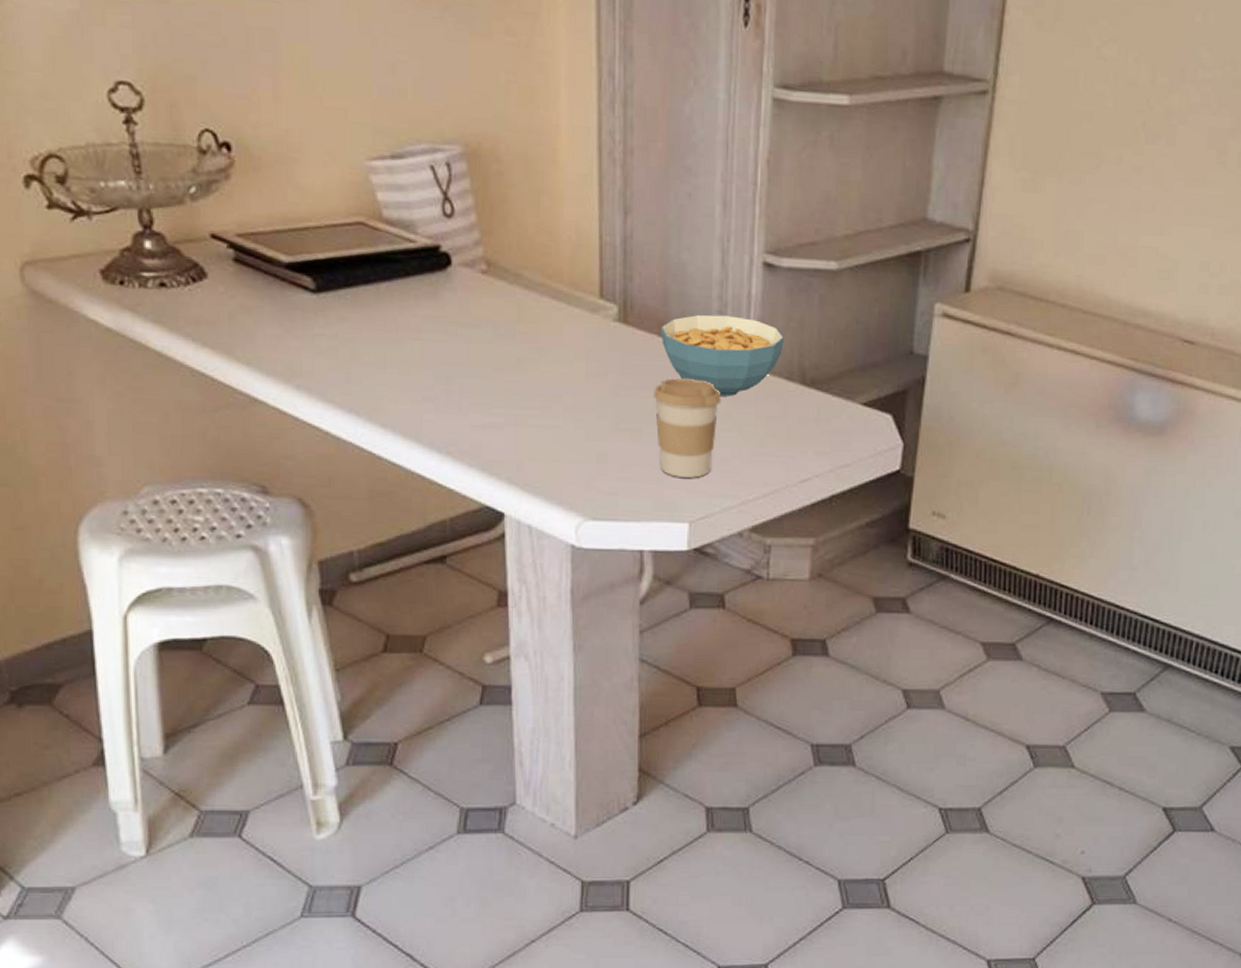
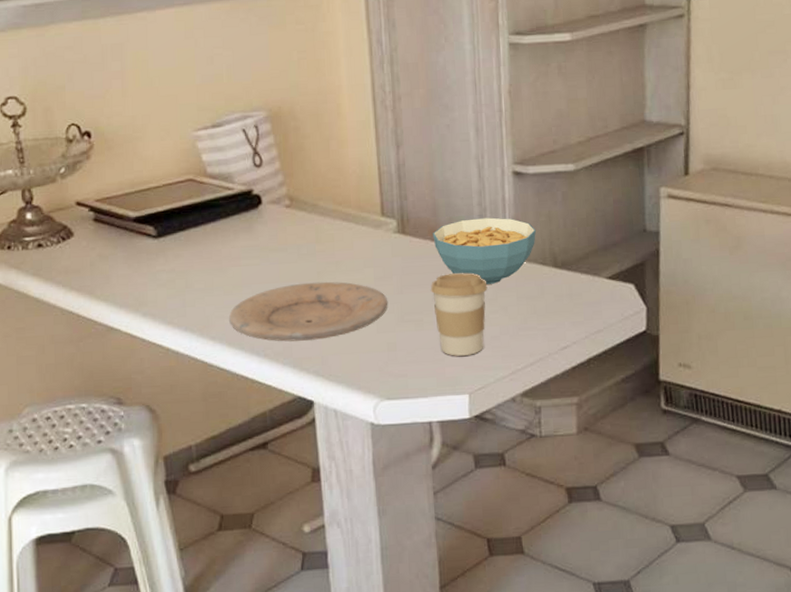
plate: none [405,370,601,441] -> present [229,281,388,342]

